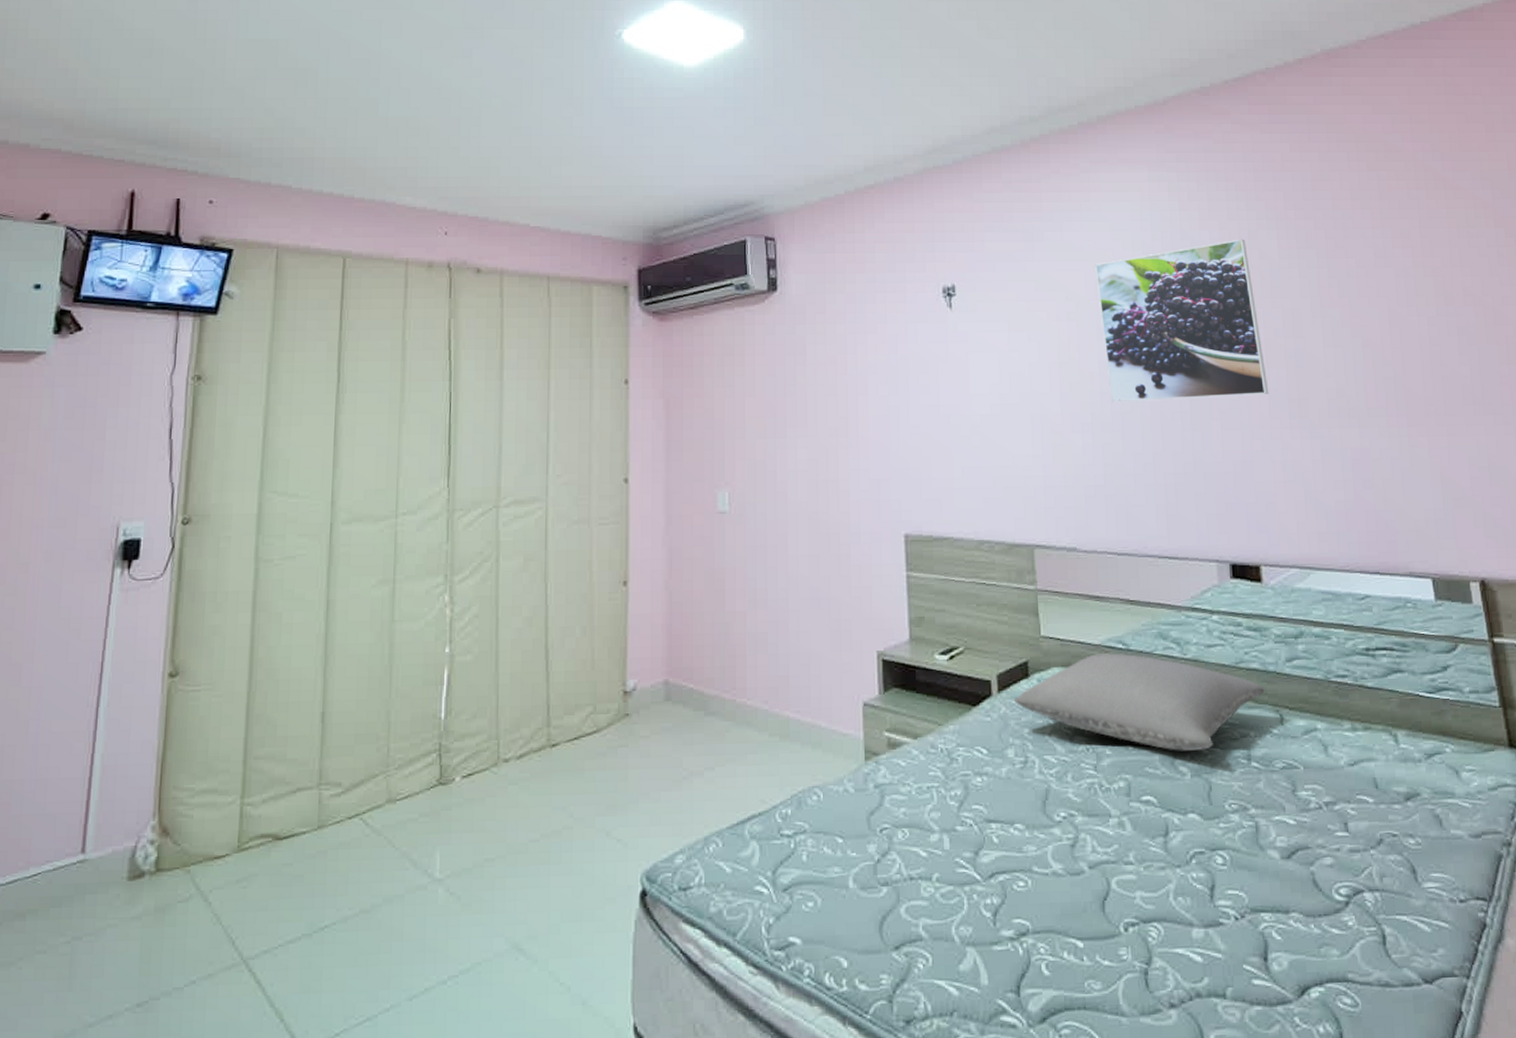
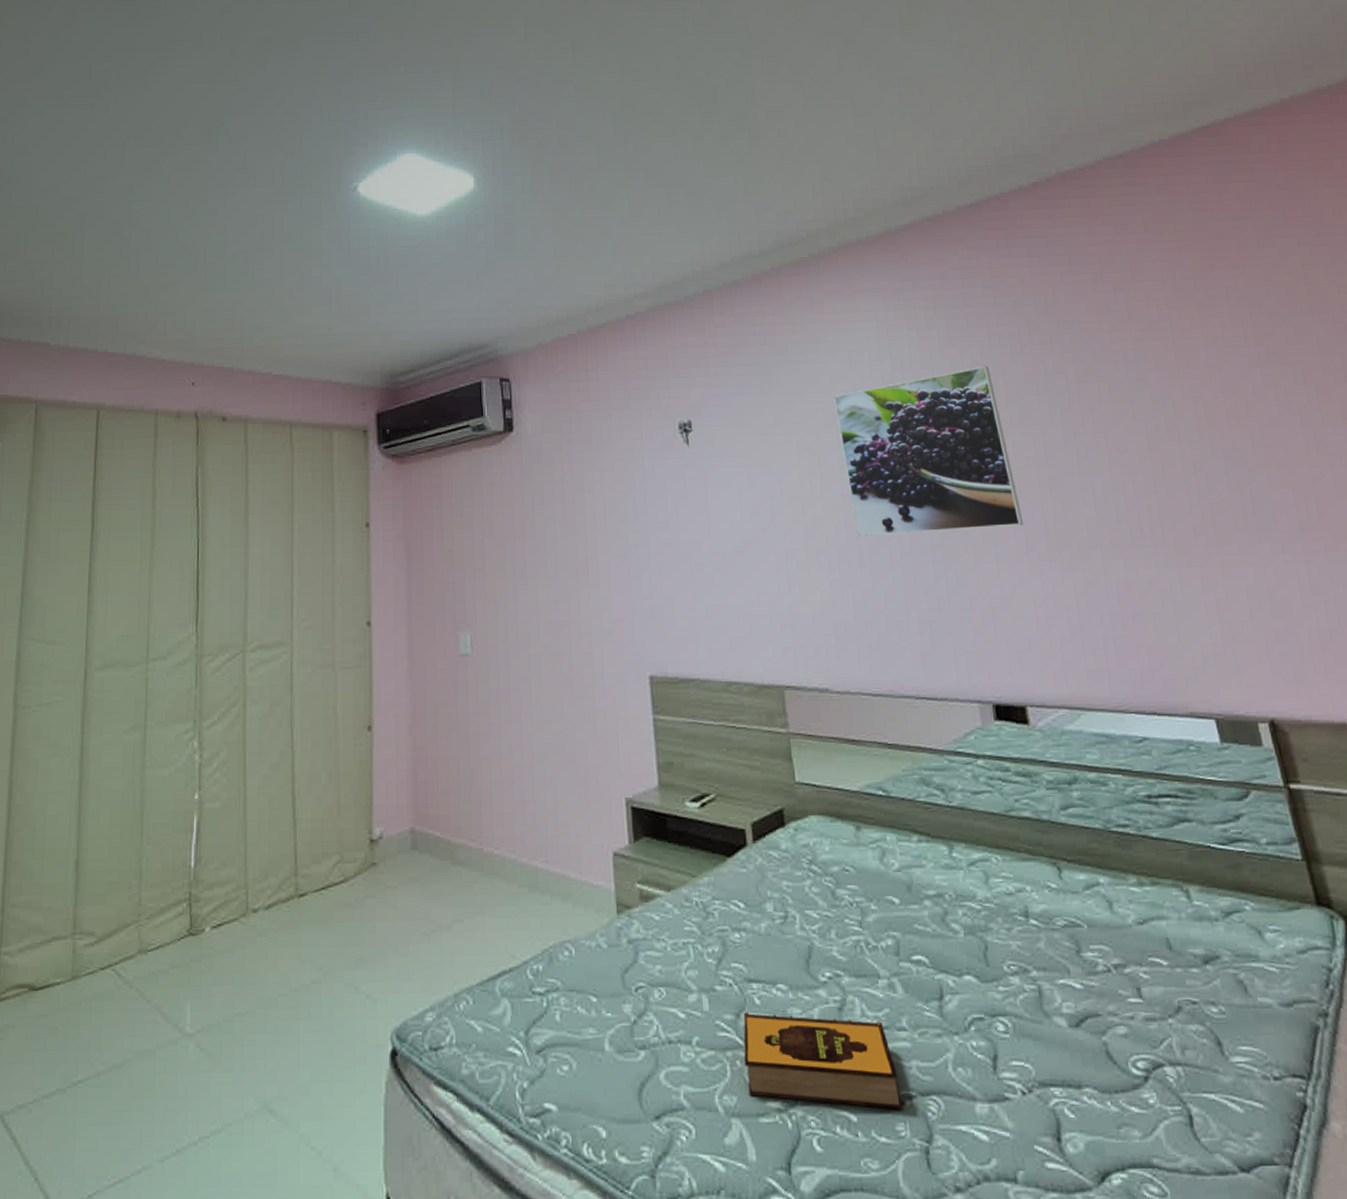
hardback book: none [981,849,1127,936] -> present [743,1012,904,1110]
pillow: present [1014,652,1265,751] -> none [771,799,1039,907]

